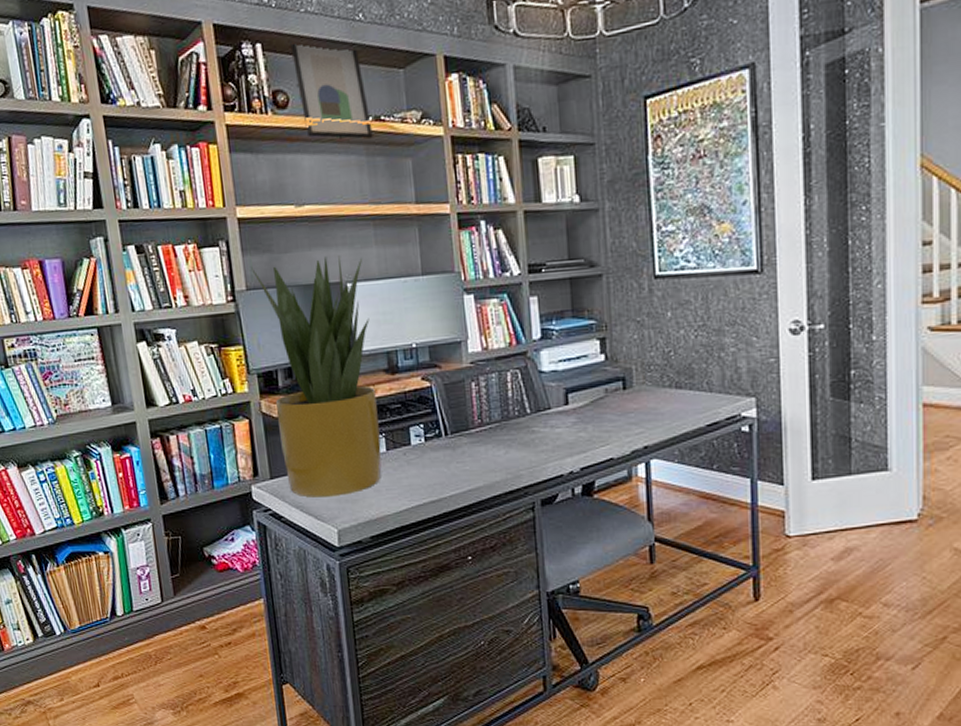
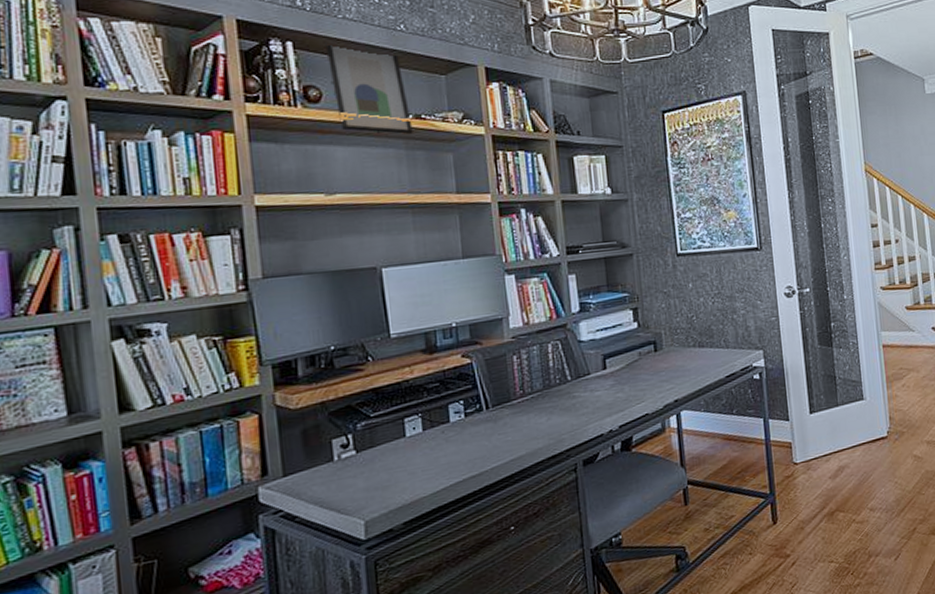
planter: present [251,255,383,498] -> none [270,241,418,491]

